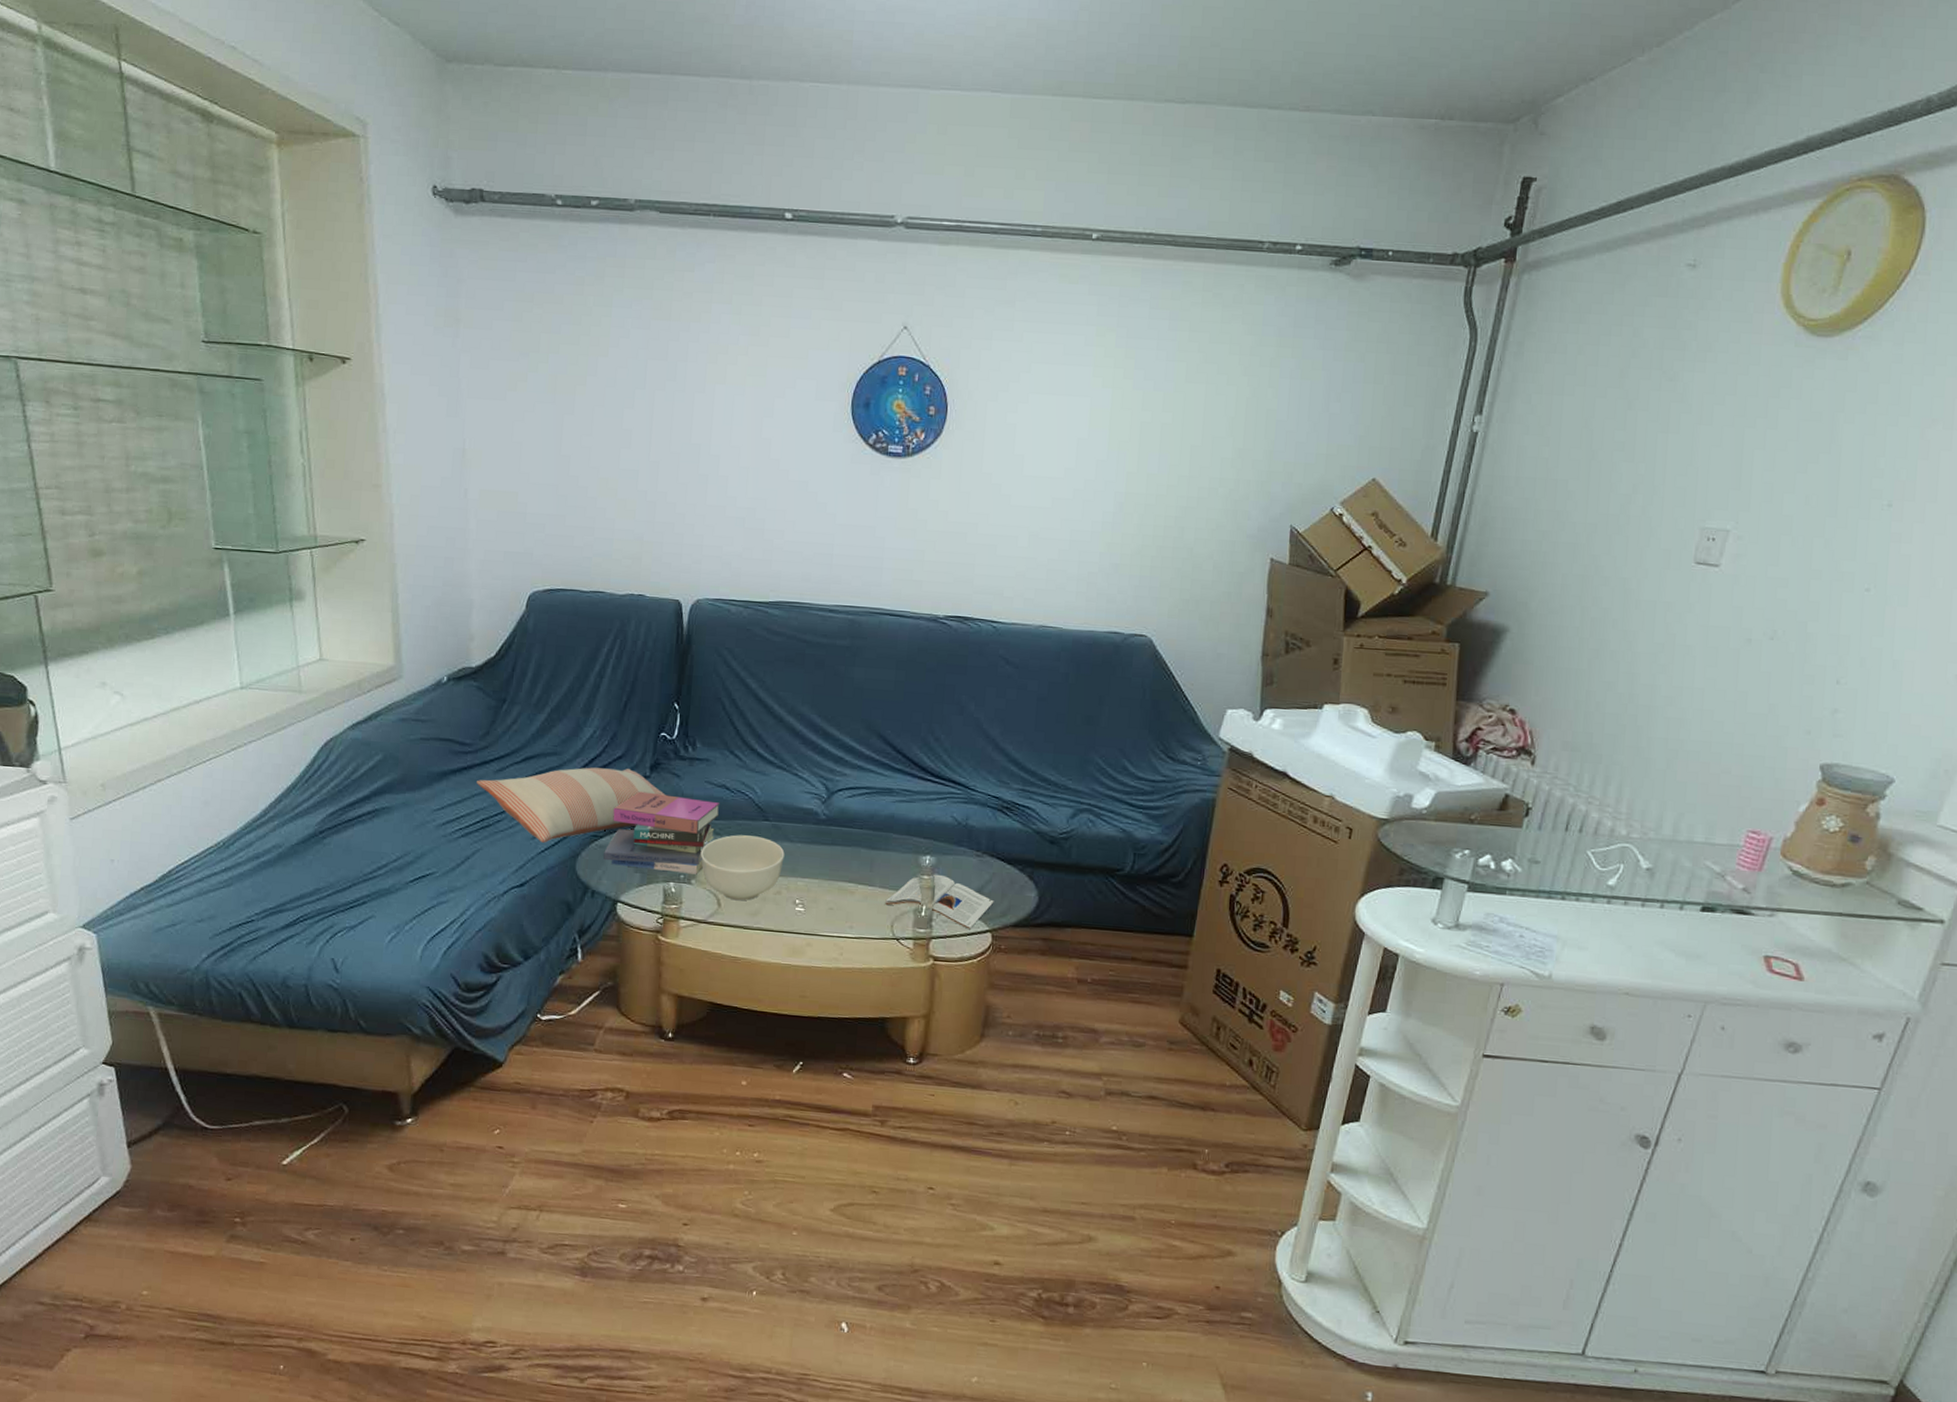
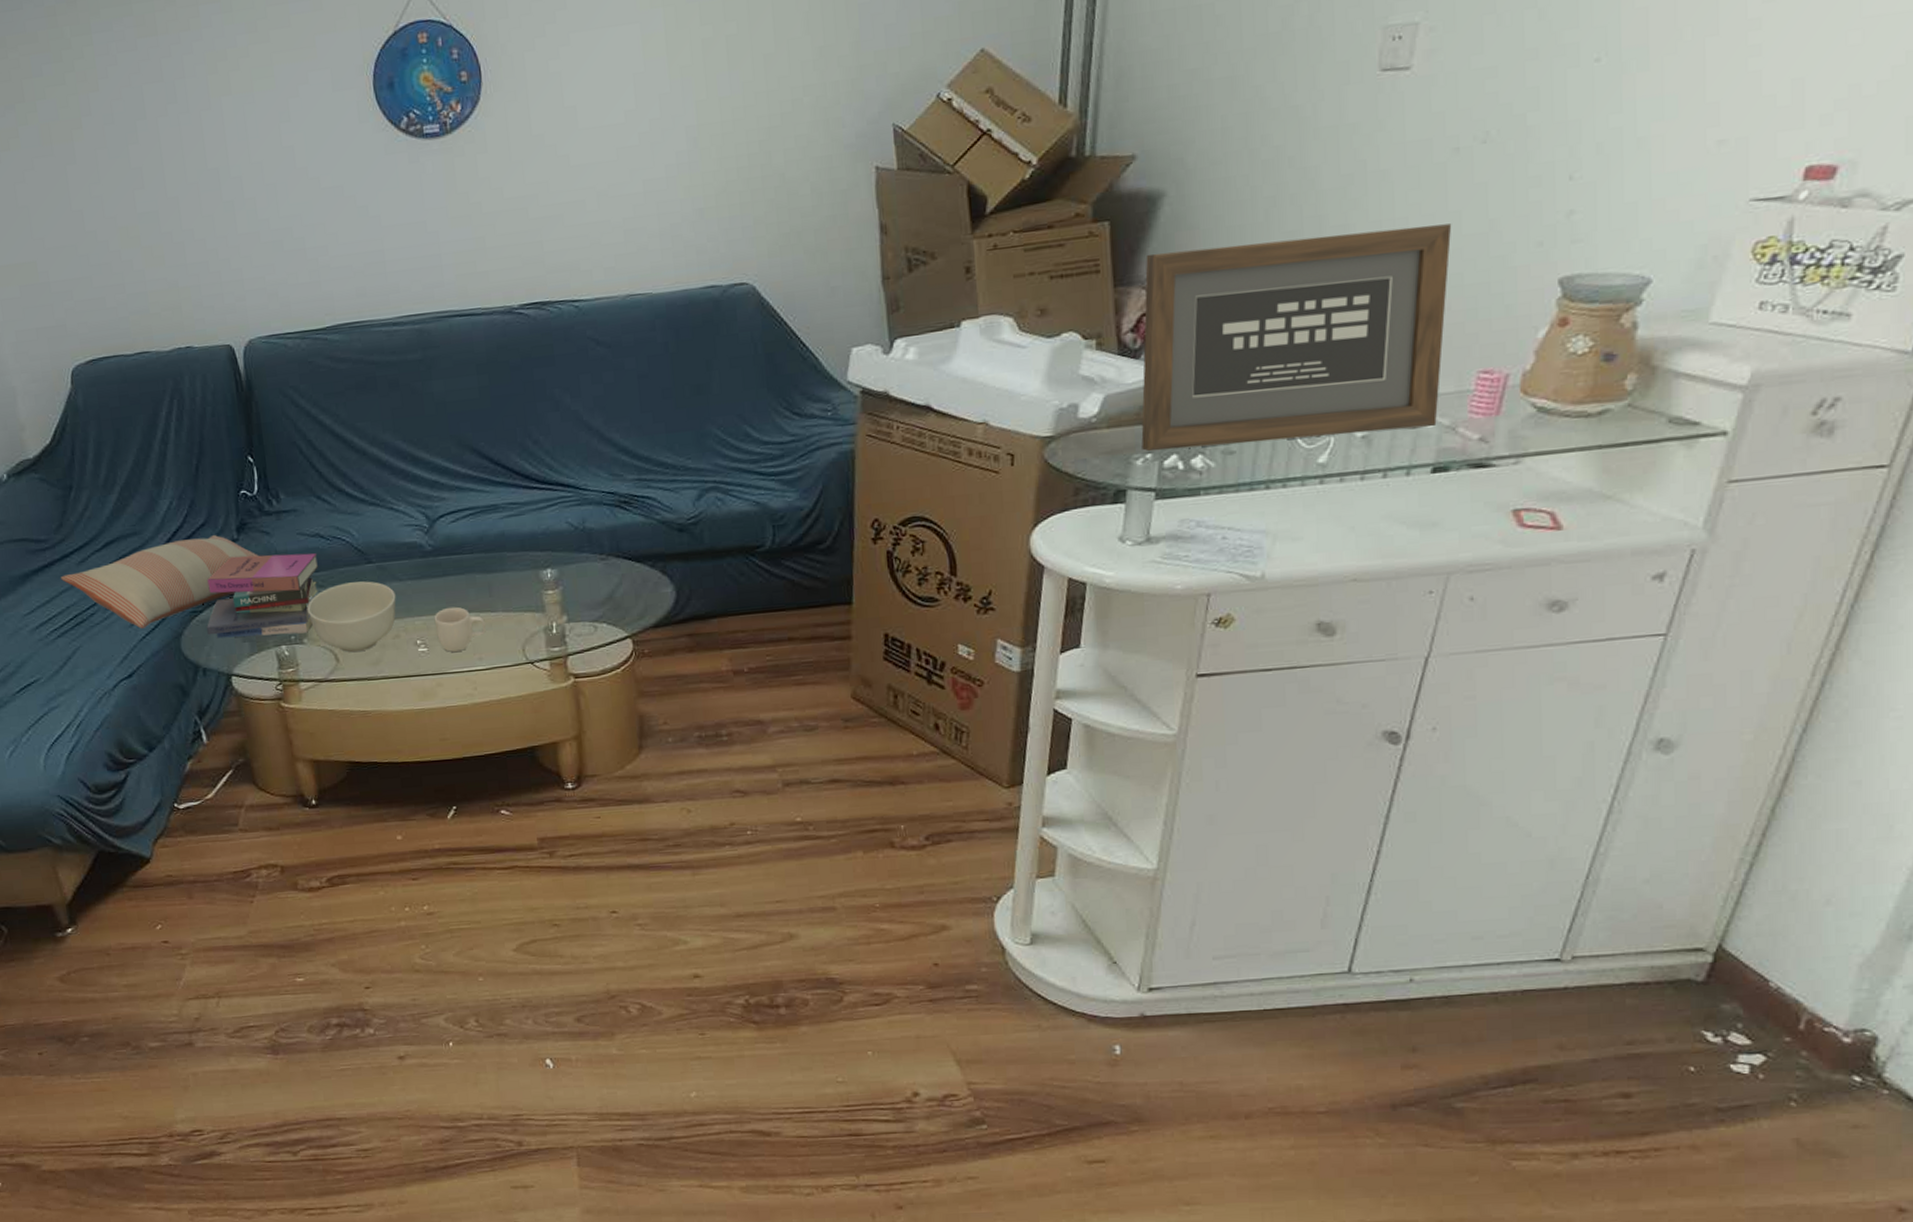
mug: none [815,874,862,917] -> present [434,606,486,652]
magazine: present [885,874,994,929] -> none [511,586,629,639]
picture frame: none [1462,677,1739,872] -> present [1141,223,1452,451]

